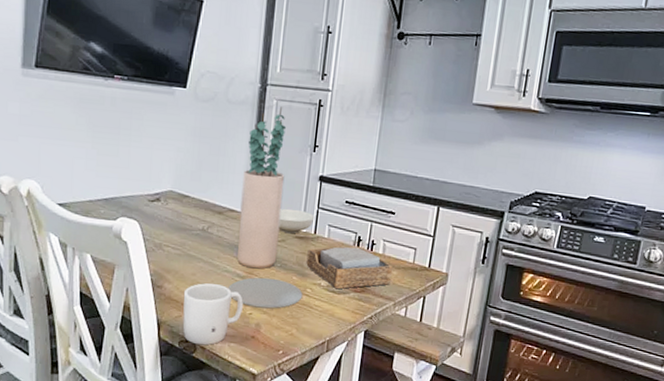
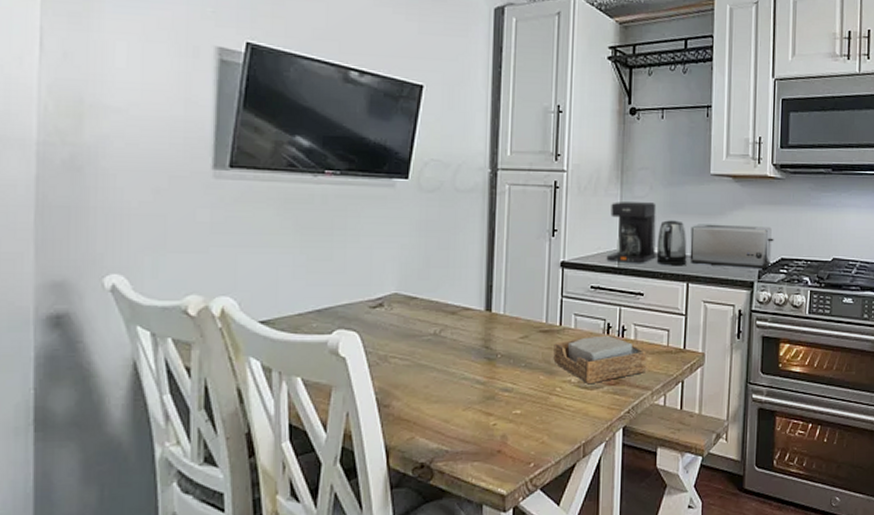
mug: present [182,283,243,346] -> none [415,394,485,470]
plate: present [228,277,303,309] -> none [467,380,552,418]
vase: present [236,107,287,269] -> none [475,191,523,372]
bowl: present [278,208,315,233] -> none [520,300,559,327]
coffee maker: none [362,123,416,185] -> present [606,202,657,264]
kettle: none [410,145,442,190] -> present [656,220,687,266]
toaster: none [443,151,530,201] -> present [690,224,774,270]

